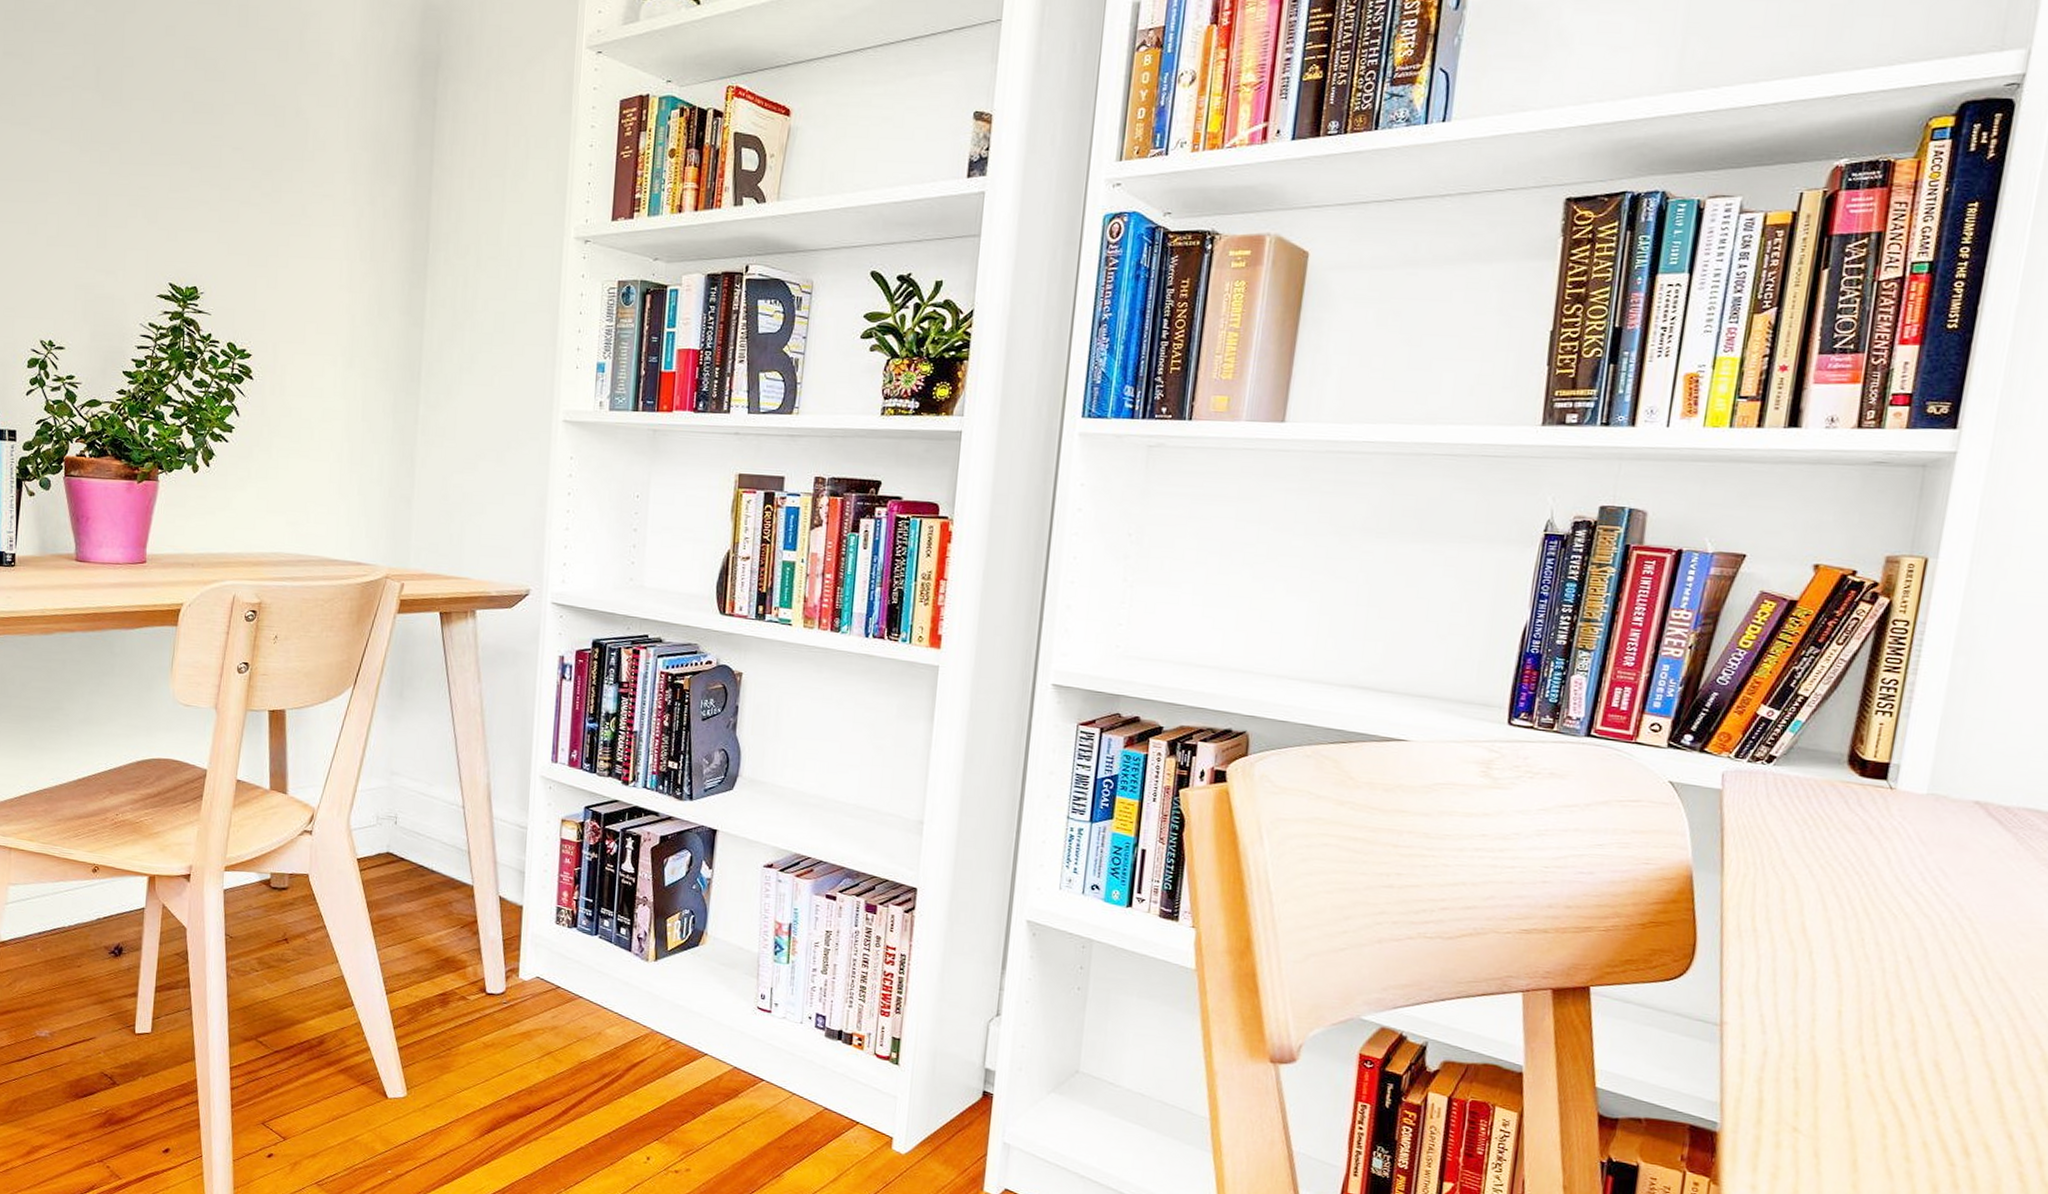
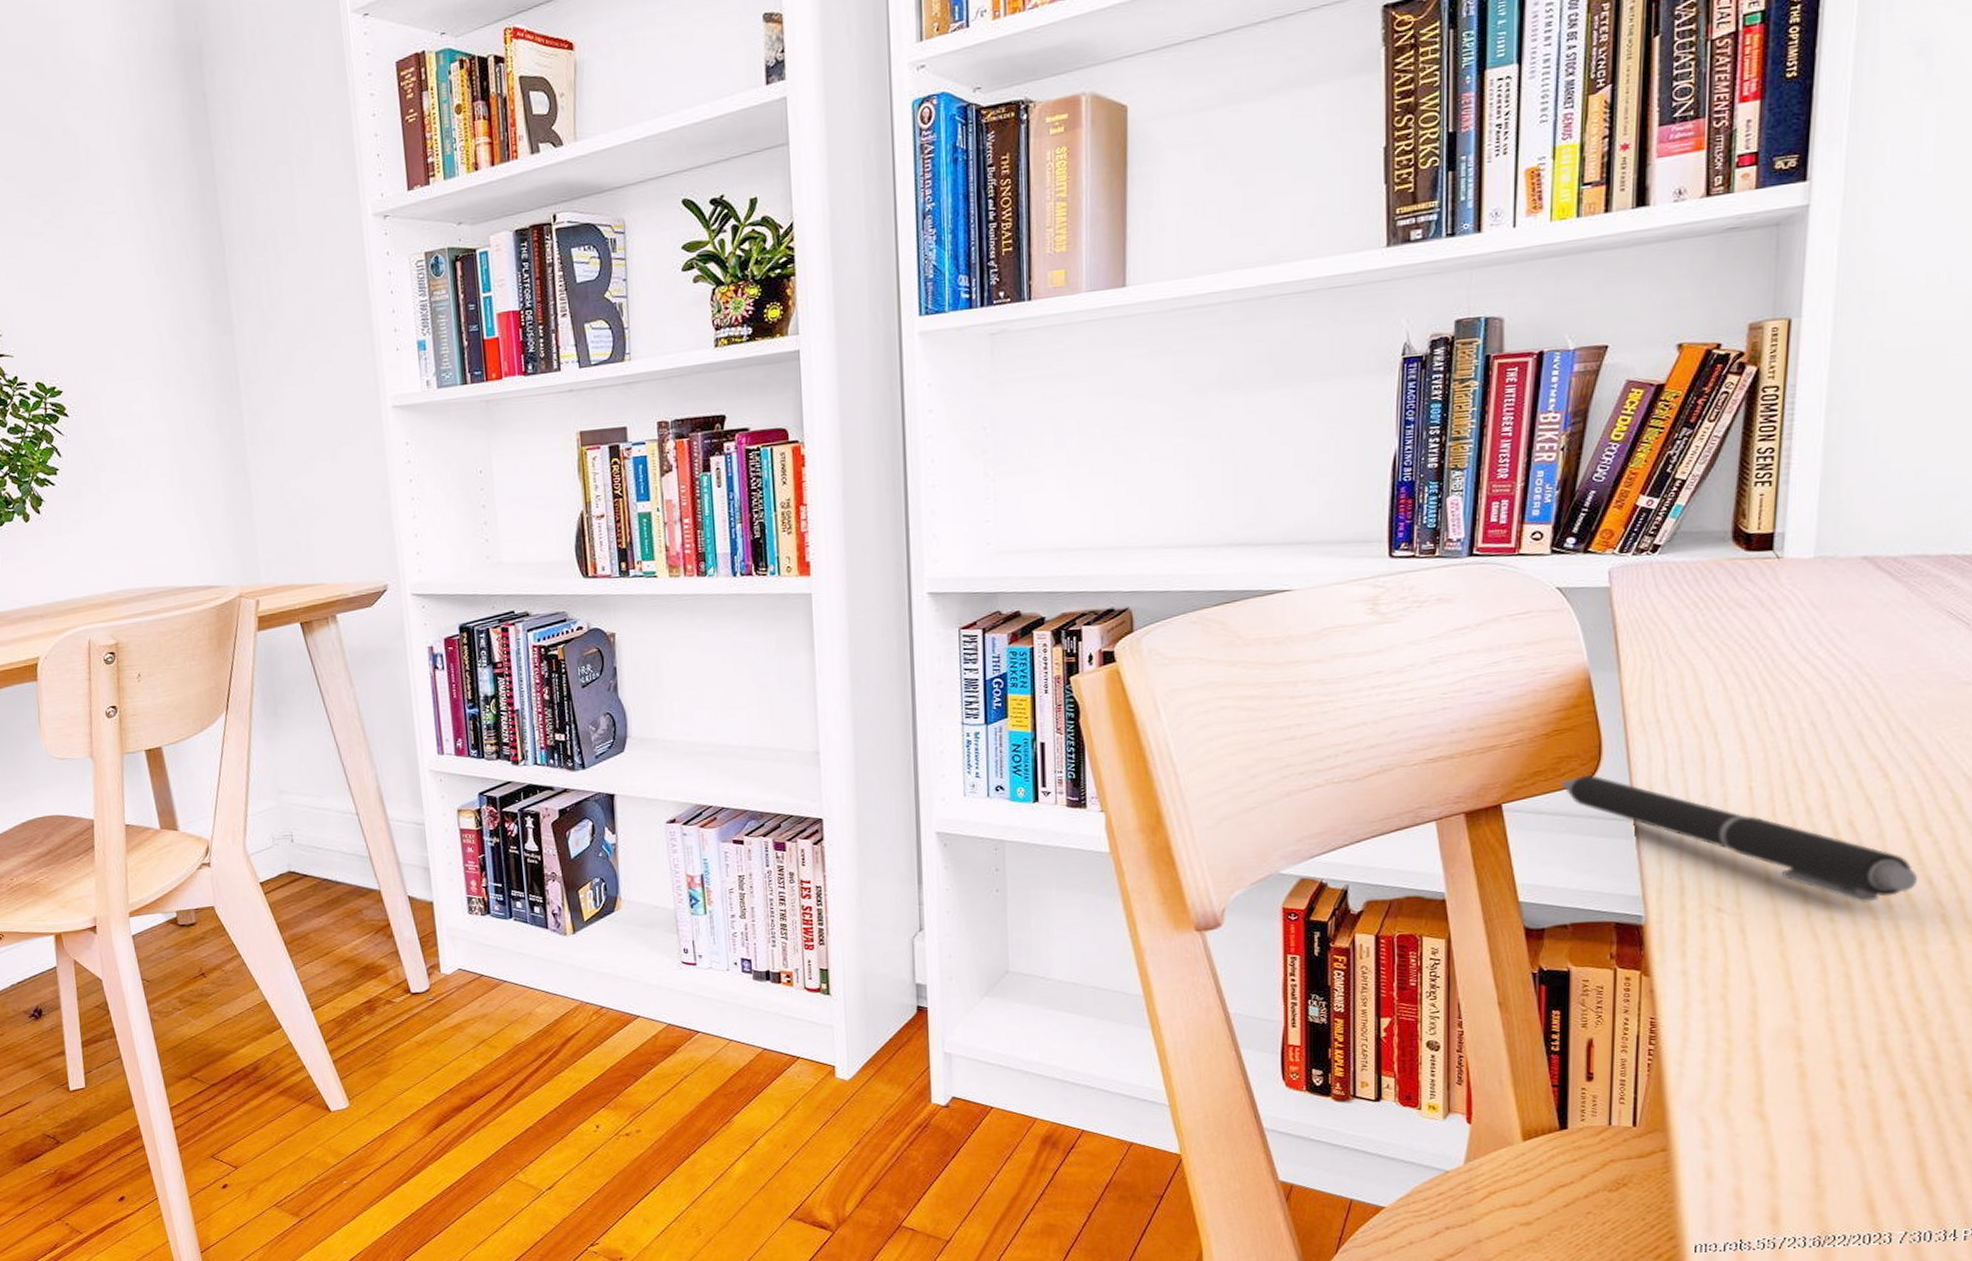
pen: none [1650,972,1999,1147] -> present [1559,775,1918,902]

